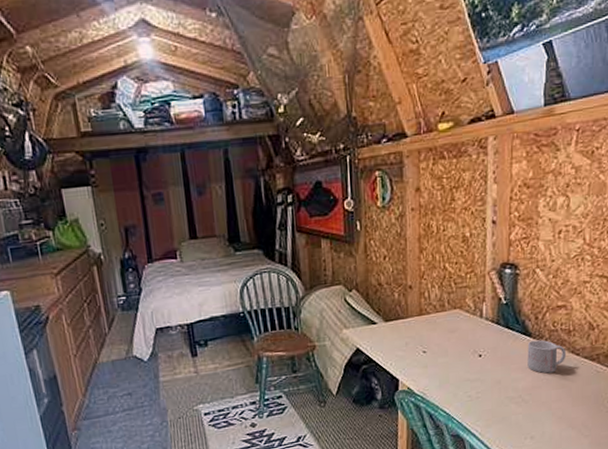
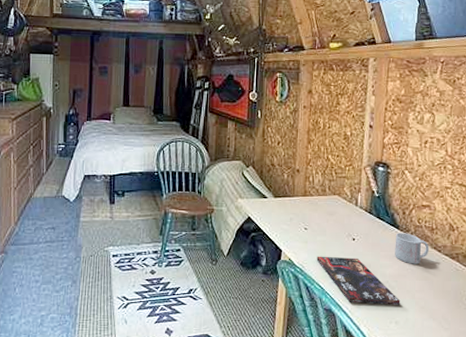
book: none [439,375,536,424] -> present [316,256,401,305]

